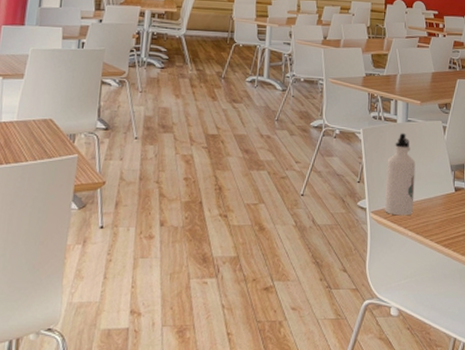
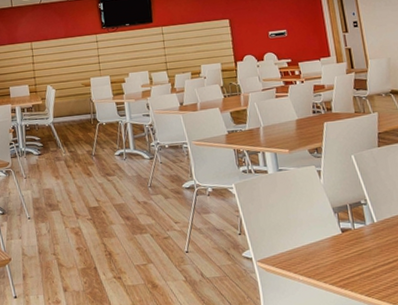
water bottle: present [384,133,416,216] -> none [265,182,301,262]

